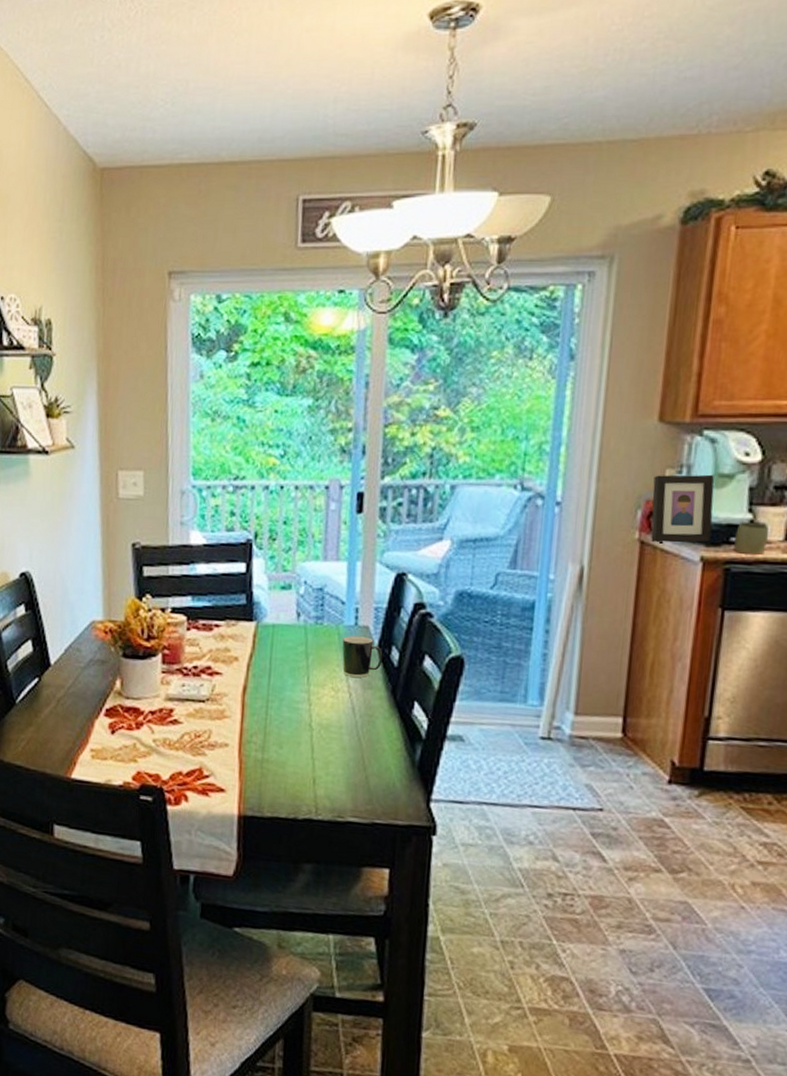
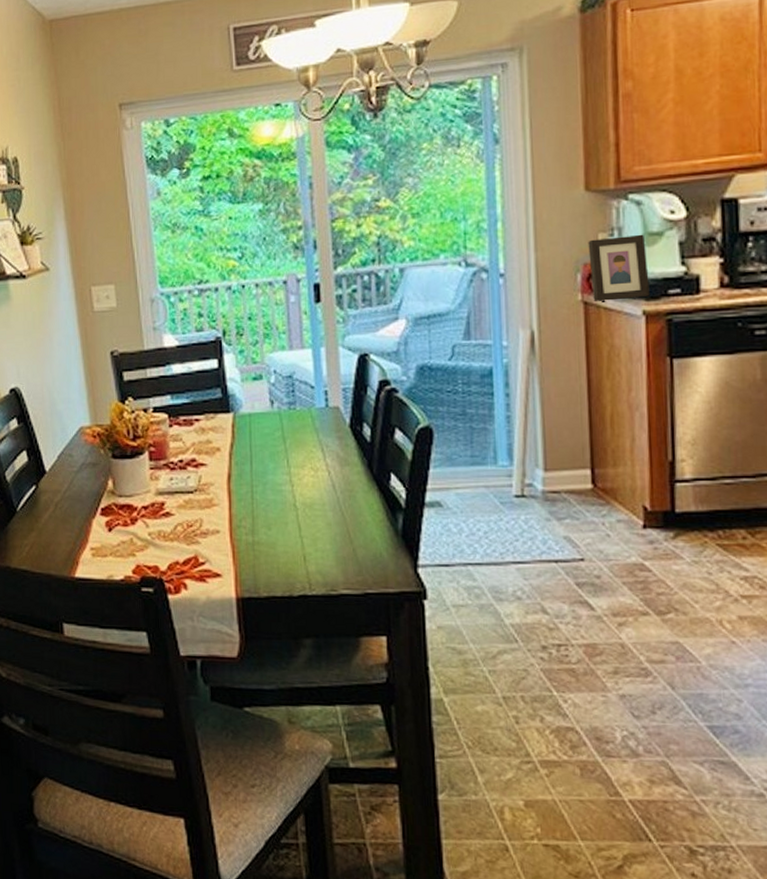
mug: present [342,635,383,678] -> none [315,417,356,457]
mug: present [734,522,770,556] -> none [672,274,705,305]

